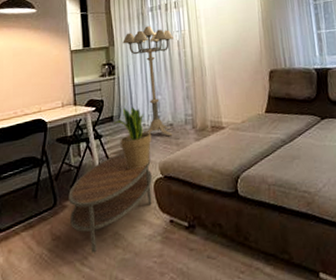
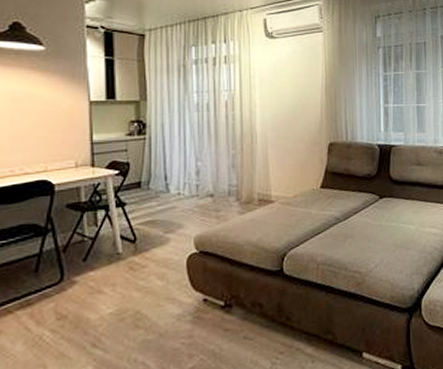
coffee table: present [68,153,152,253] -> none [80,224,185,334]
potted plant: present [114,107,152,170] -> none [142,173,188,243]
floor lamp: present [123,26,175,136] -> none [158,81,221,208]

